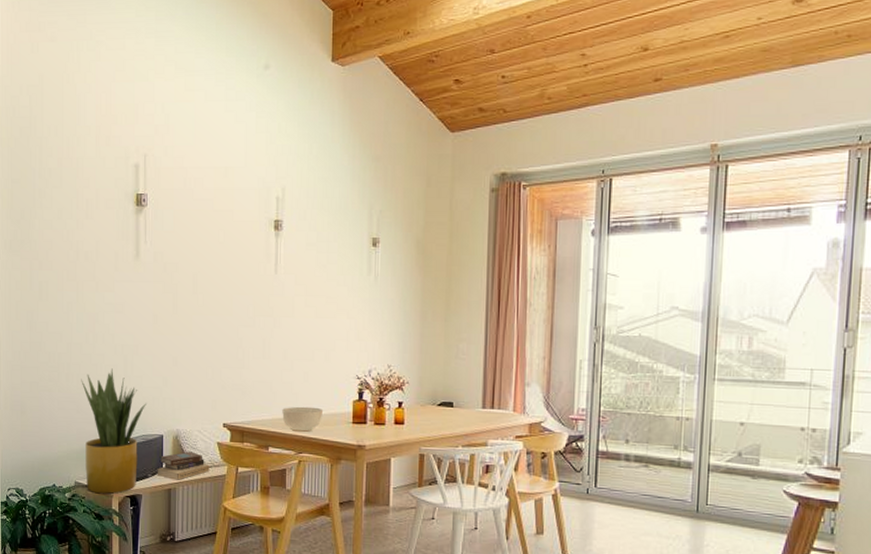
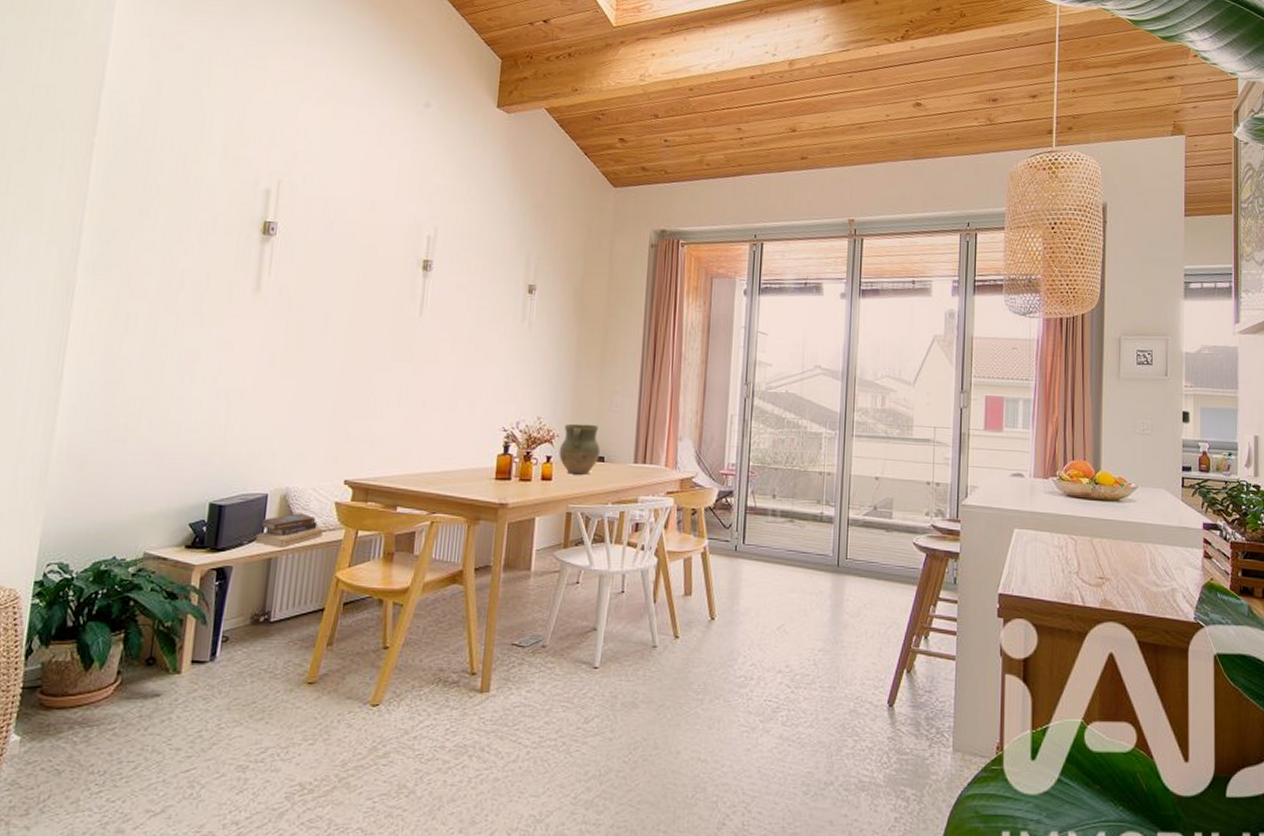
planter: present [81,368,146,494] -> none [159,415,251,567]
bowl: present [282,406,322,433] -> none [415,461,463,490]
ceramic jug: none [409,371,449,419] -> present [559,423,601,475]

